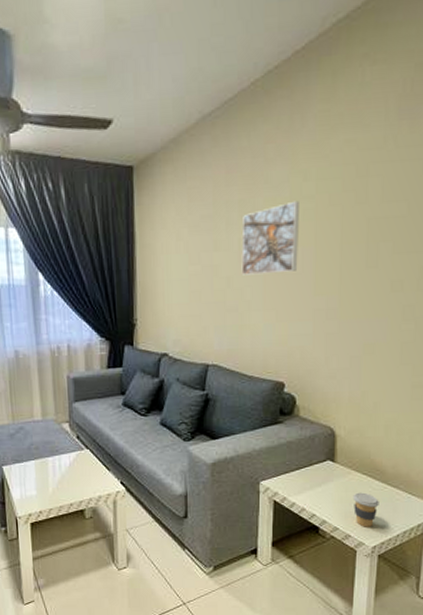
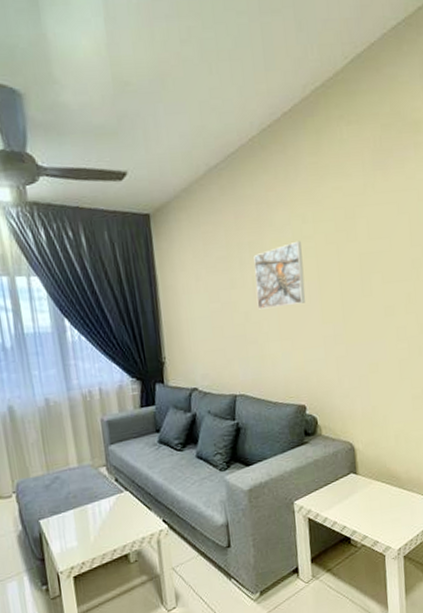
coffee cup: present [352,492,379,527] -> none [376,499,399,532]

